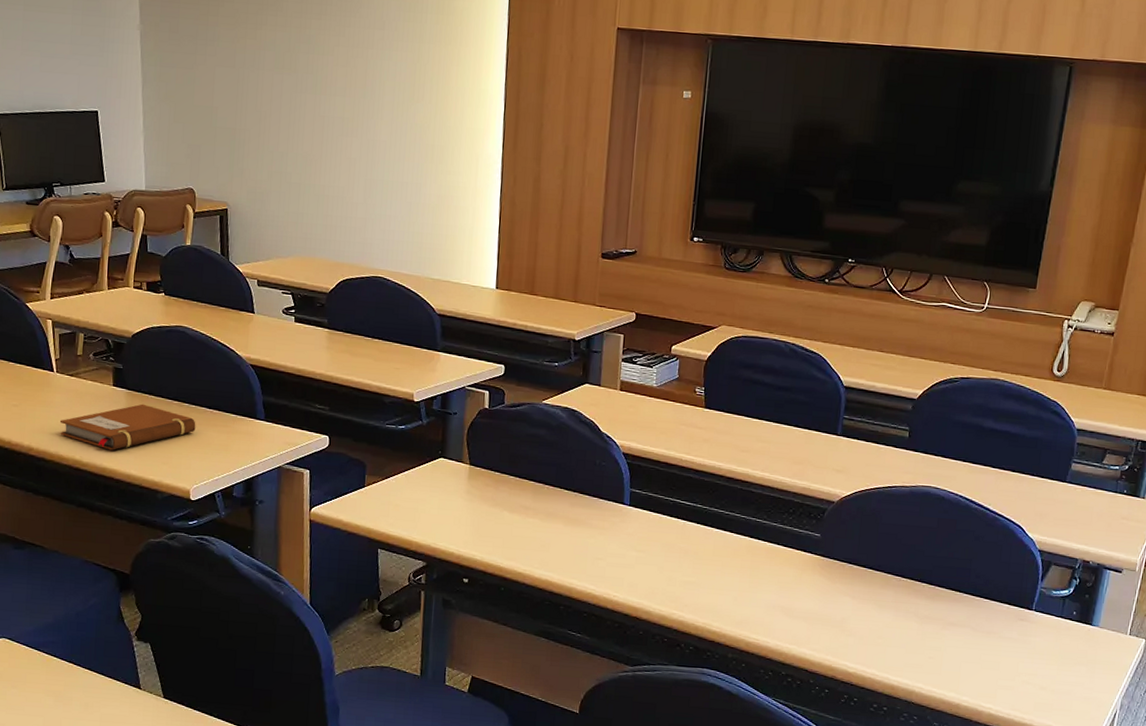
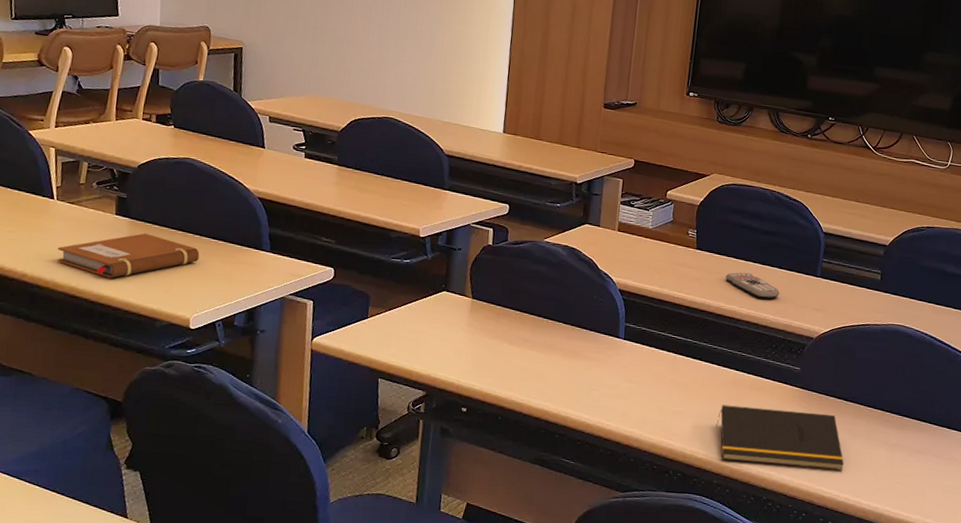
notepad: none [729,574,871,644] -> present [715,404,845,471]
remote control: none [736,432,797,461] -> present [725,272,780,299]

